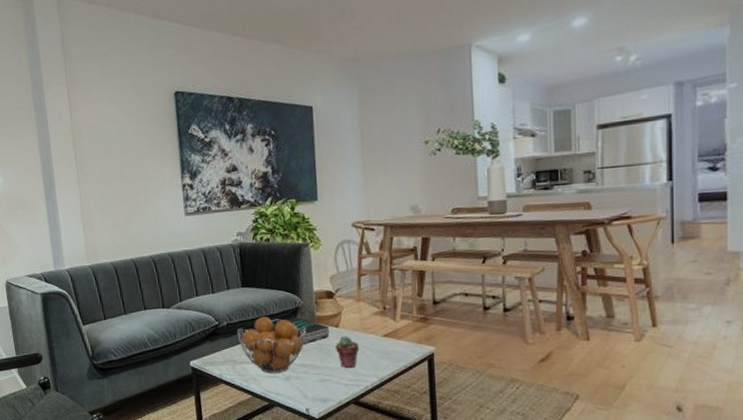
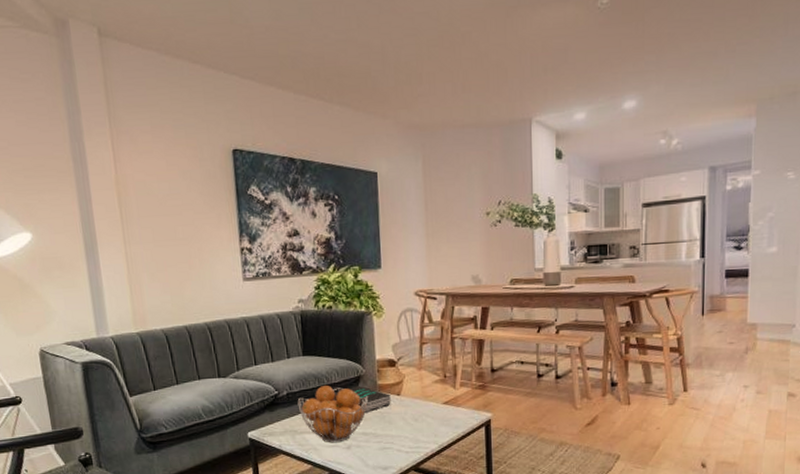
potted succulent: present [335,336,360,368] -> none [397,404,421,435]

